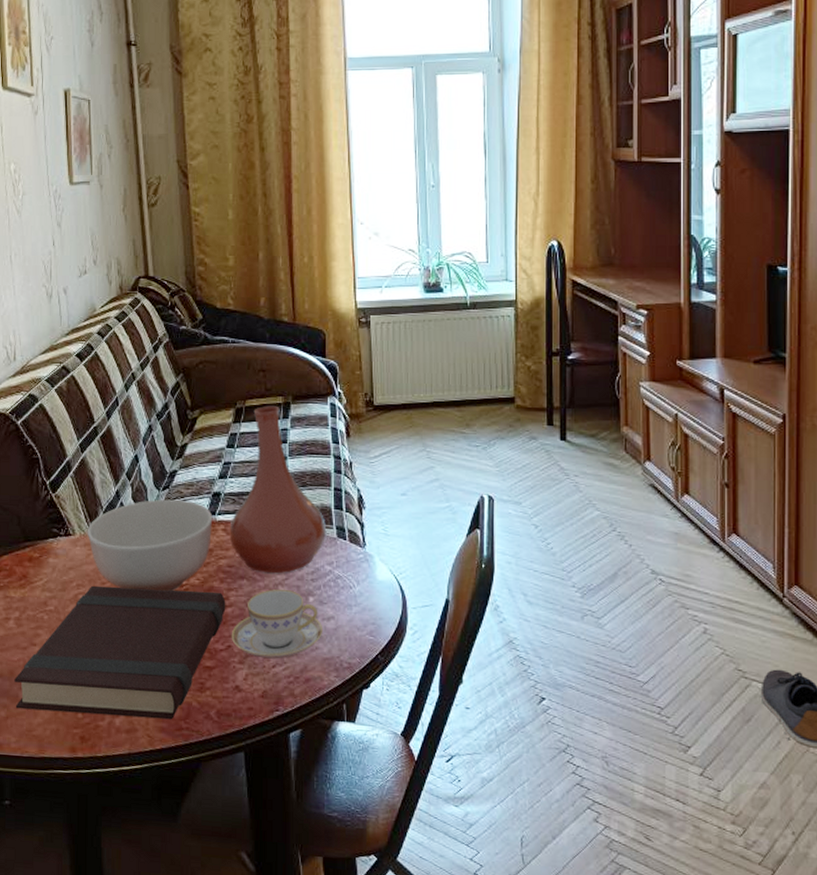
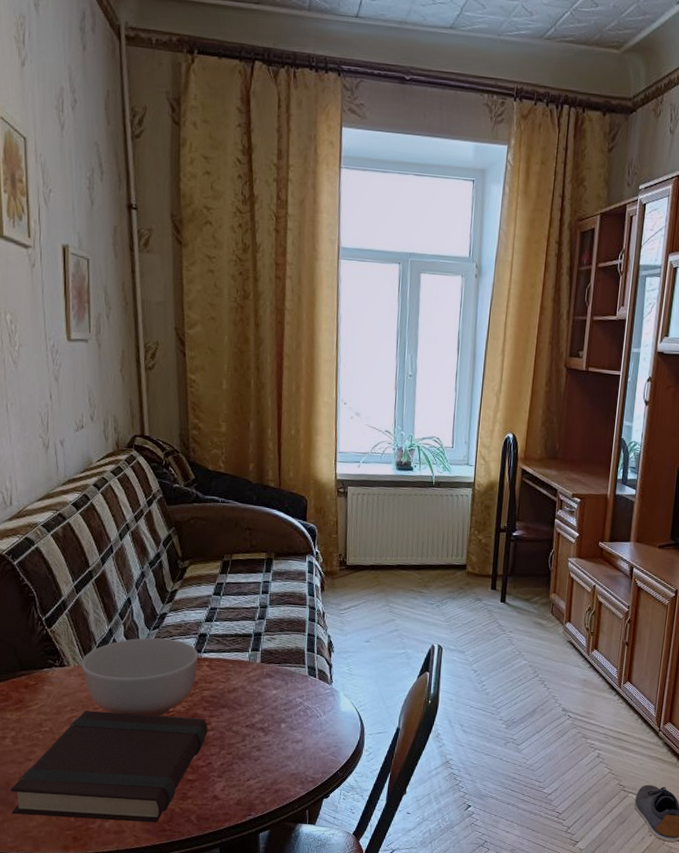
vase: present [229,405,326,573] -> none [213,560,299,704]
teacup: present [231,589,323,659] -> none [211,717,293,774]

